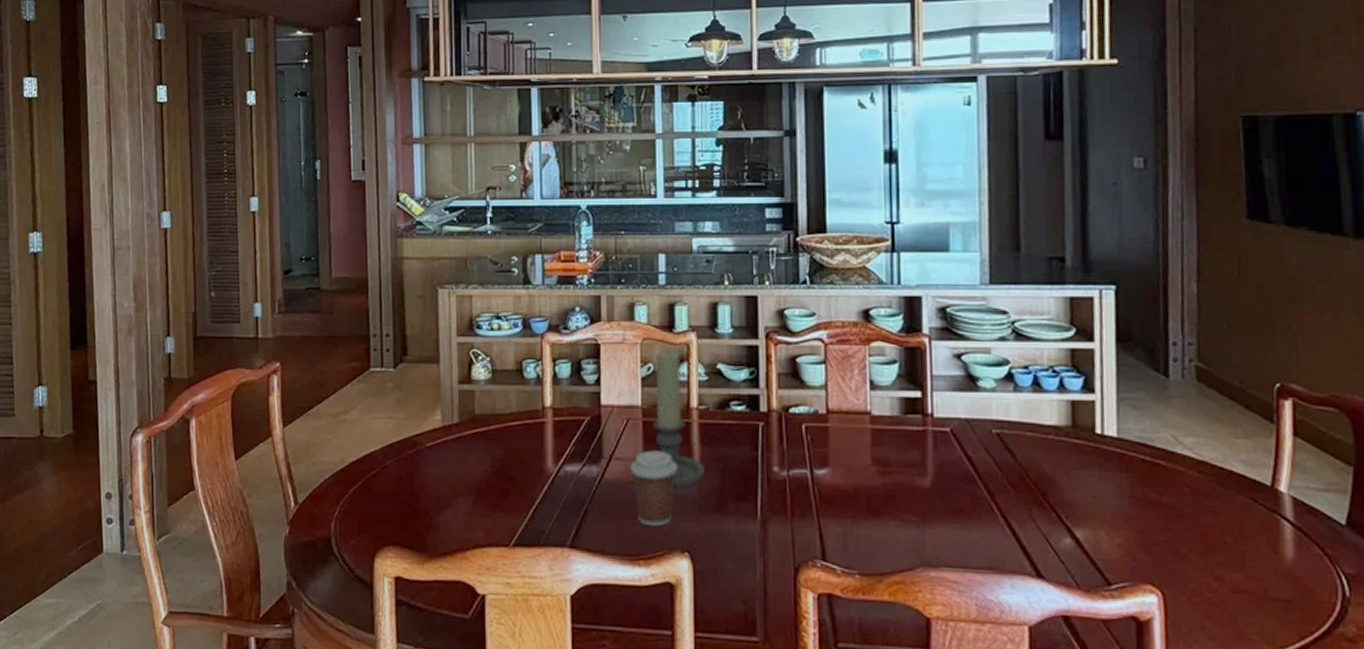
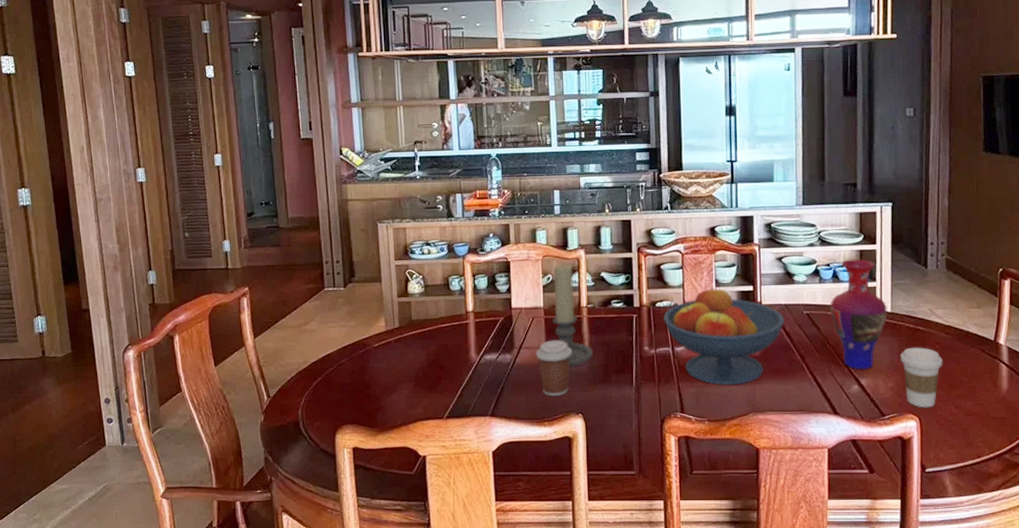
fruit bowl: none [798,388,966,527] -> present [662,285,785,386]
vase: none [1029,361,1112,517] -> present [830,259,887,370]
coffee cup: none [1131,489,1196,578] -> present [900,347,943,408]

